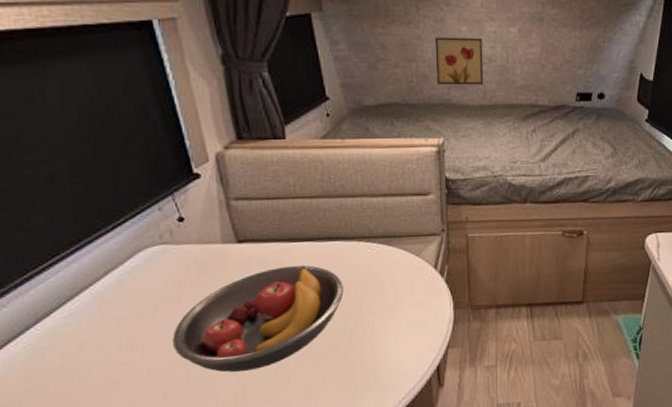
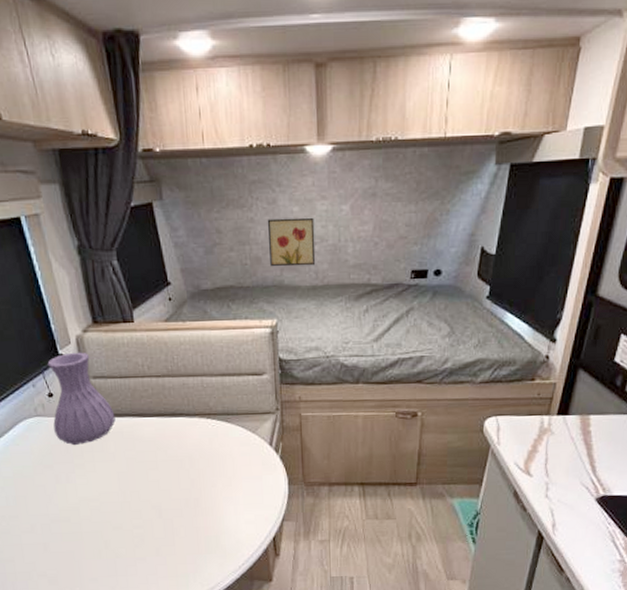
fruit bowl: present [172,265,344,373] -> none [48,438,188,530]
vase: none [178,171,260,277] -> present [47,352,116,446]

